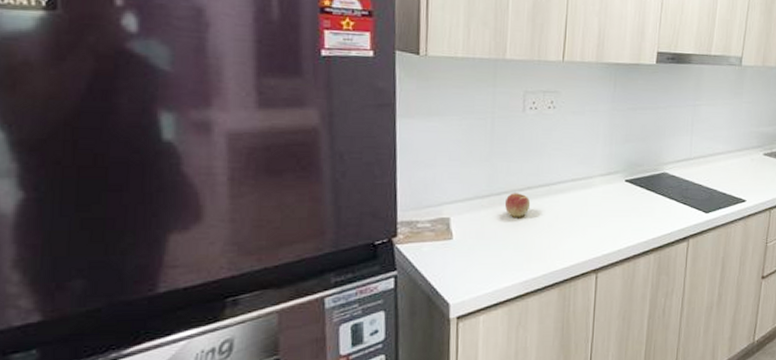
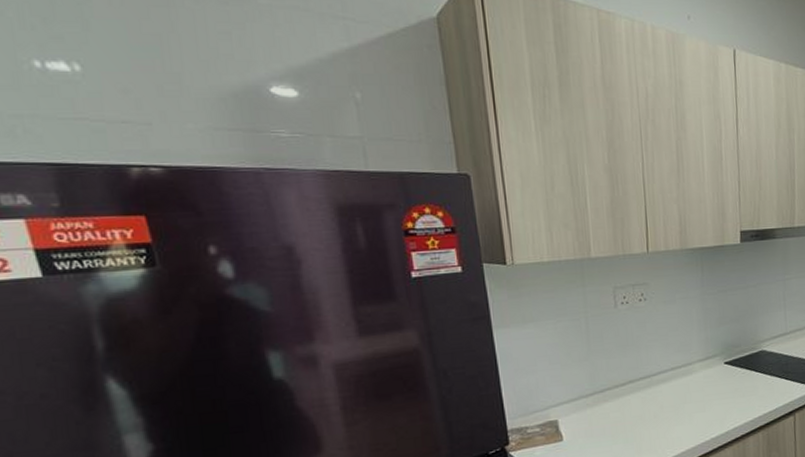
apple: present [504,193,531,217] -> none [609,388,635,412]

